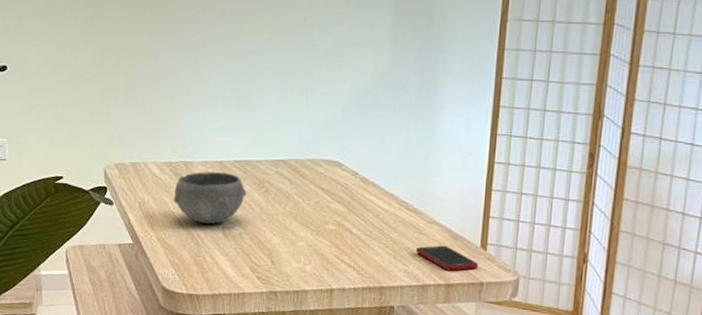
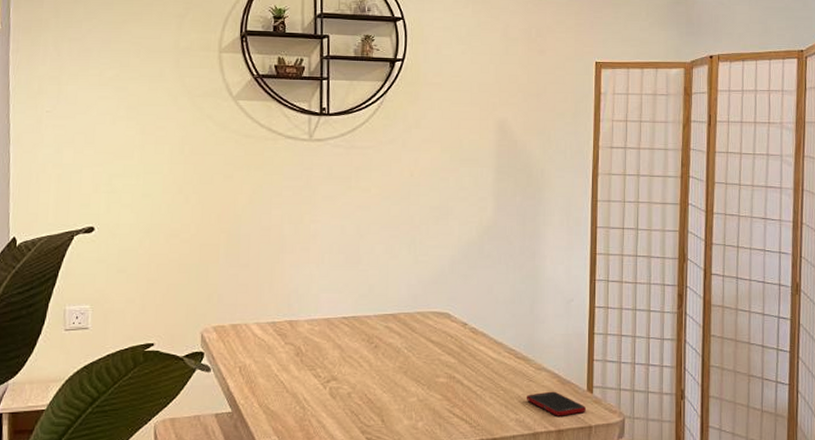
bowl: present [173,172,247,225] -> none [277,330,355,386]

